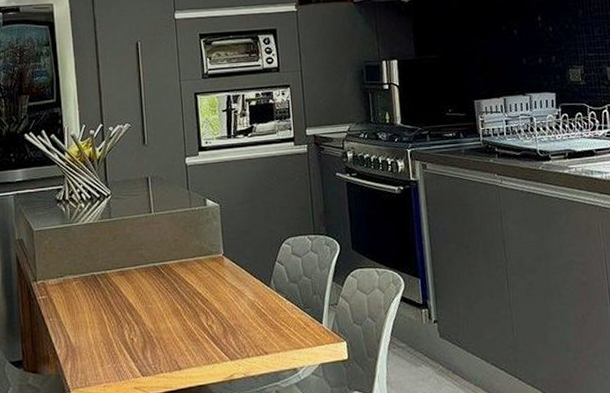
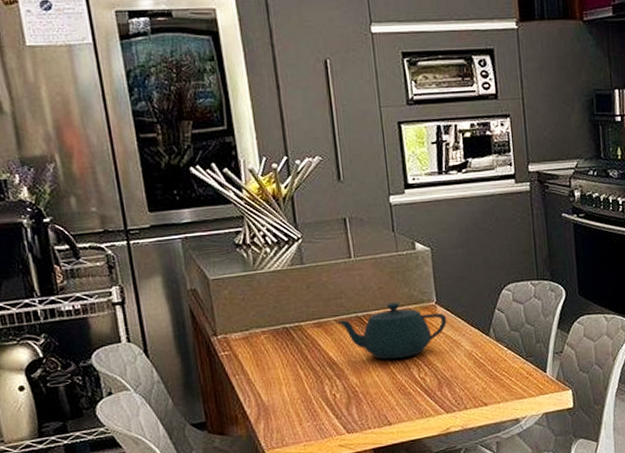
teapot: none [136,253,233,307] -> present [336,302,447,360]

